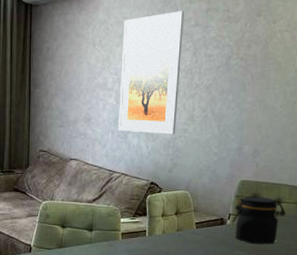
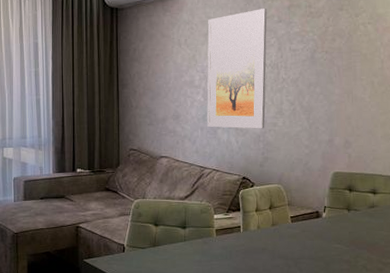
jar: present [231,197,286,245] -> none [327,188,383,237]

